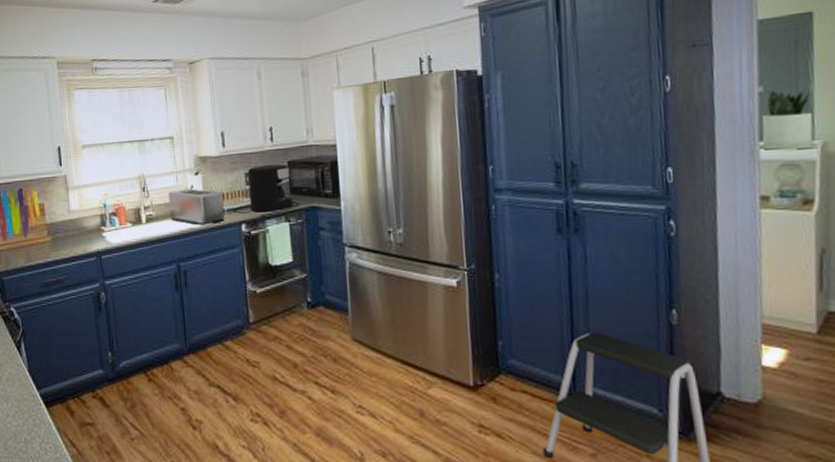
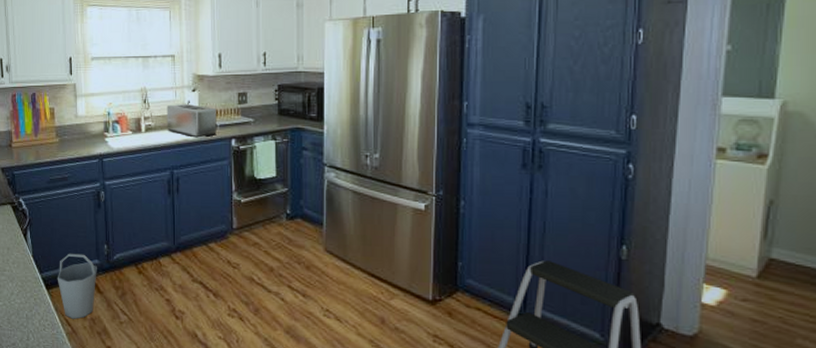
bucket: none [57,364,102,439] -> present [57,253,97,319]
coffee maker: present [234,163,300,218] -> none [226,86,286,135]
planter: present [758,88,818,151] -> none [720,49,778,107]

